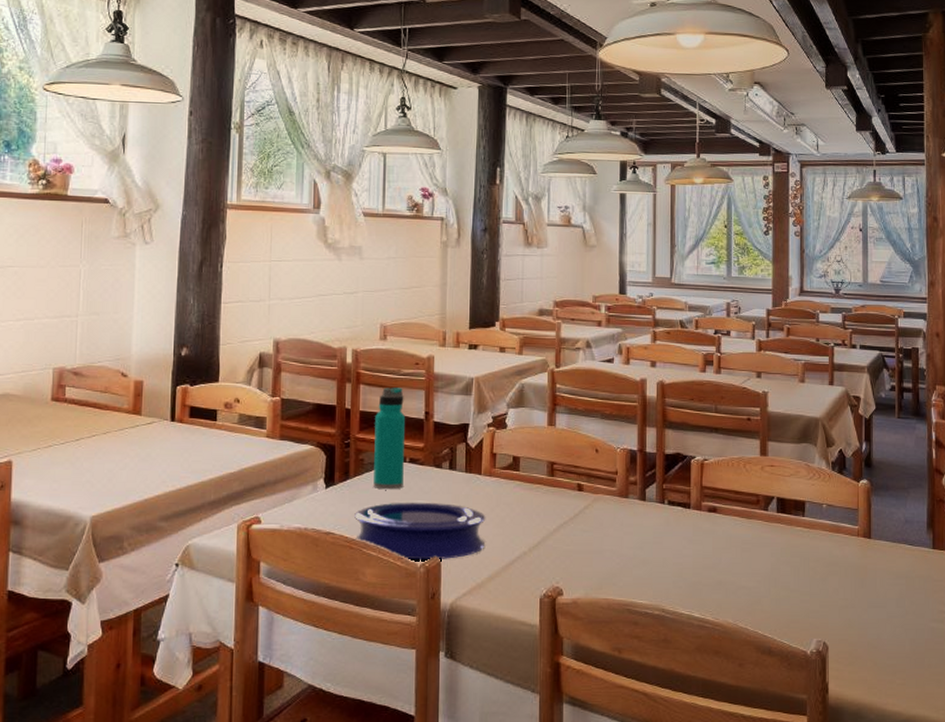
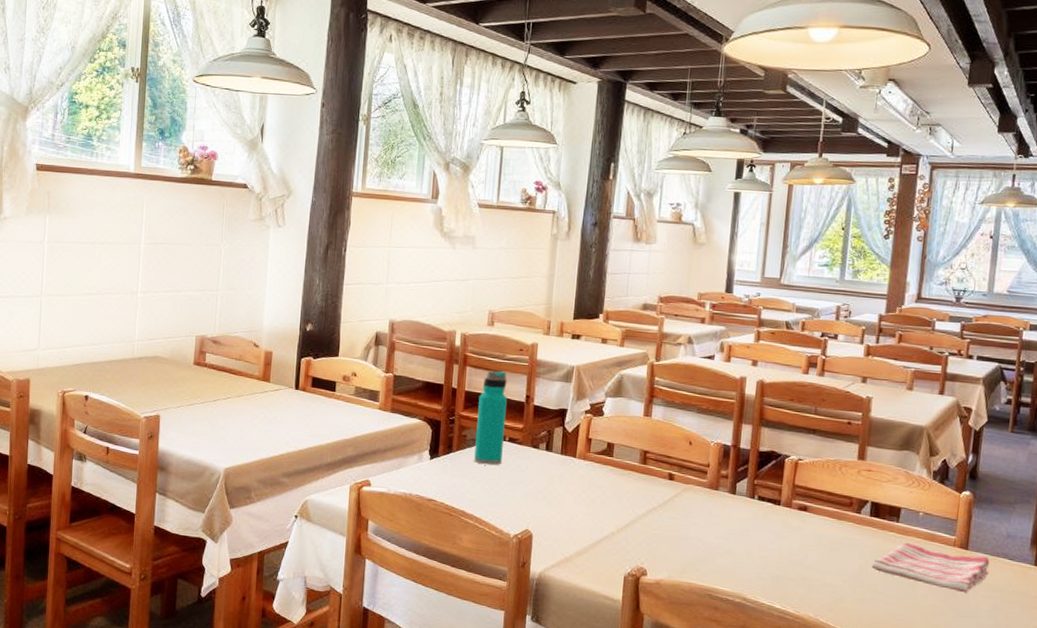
plate: present [354,502,486,560] -> none [454,477,578,533]
dish towel: none [783,536,892,583] -> present [871,542,990,593]

